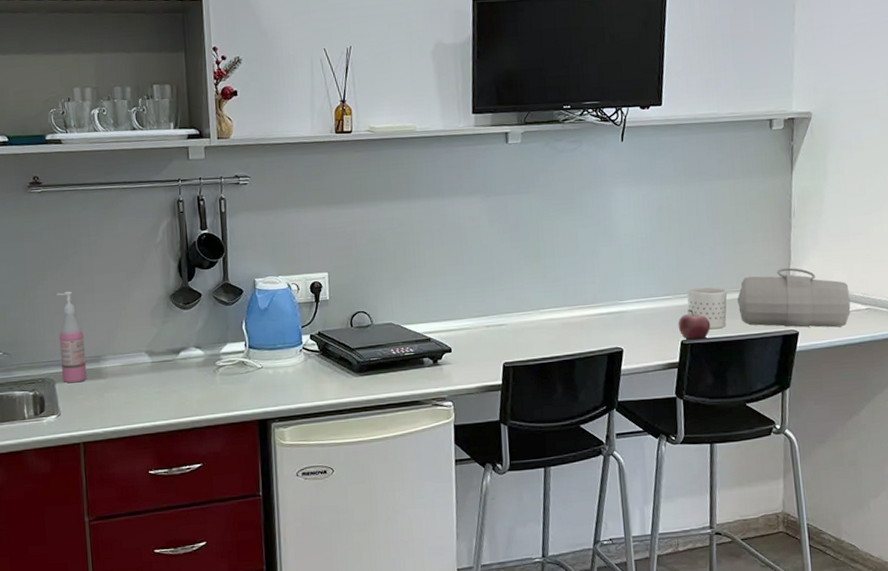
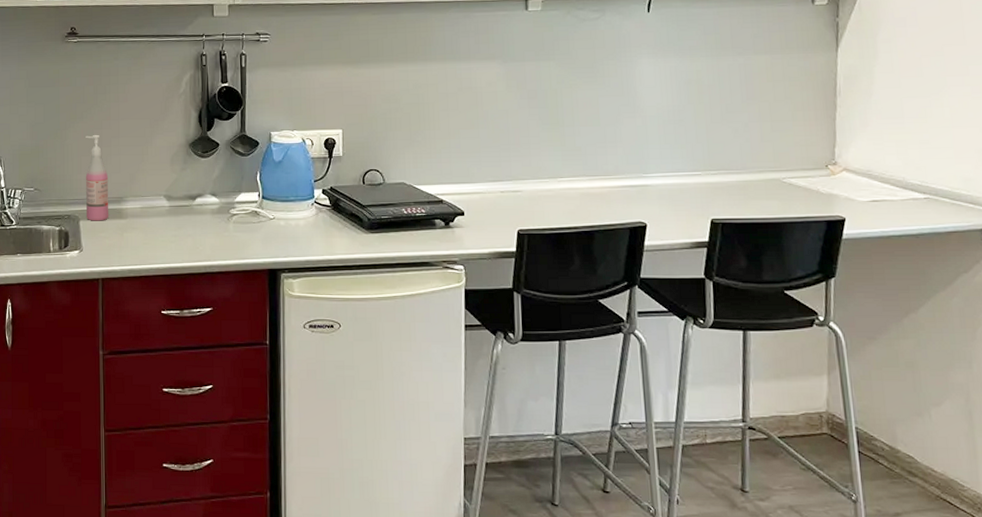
fruit: present [678,309,711,340] -> none [707,187,745,219]
mug: present [687,286,728,329] -> none [718,164,764,210]
handbag: present [736,267,851,328] -> none [774,149,907,216]

